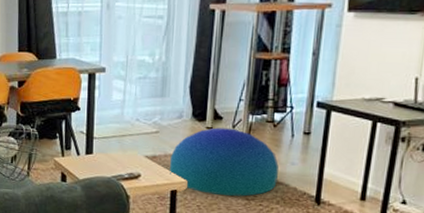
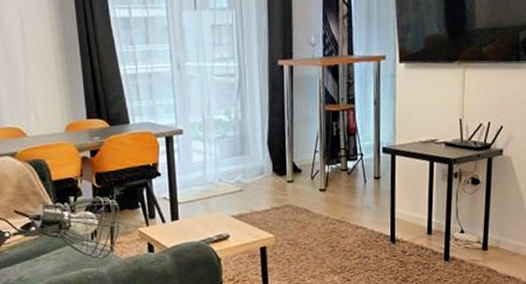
pouf: present [169,127,279,197] -> none [256,180,356,246]

